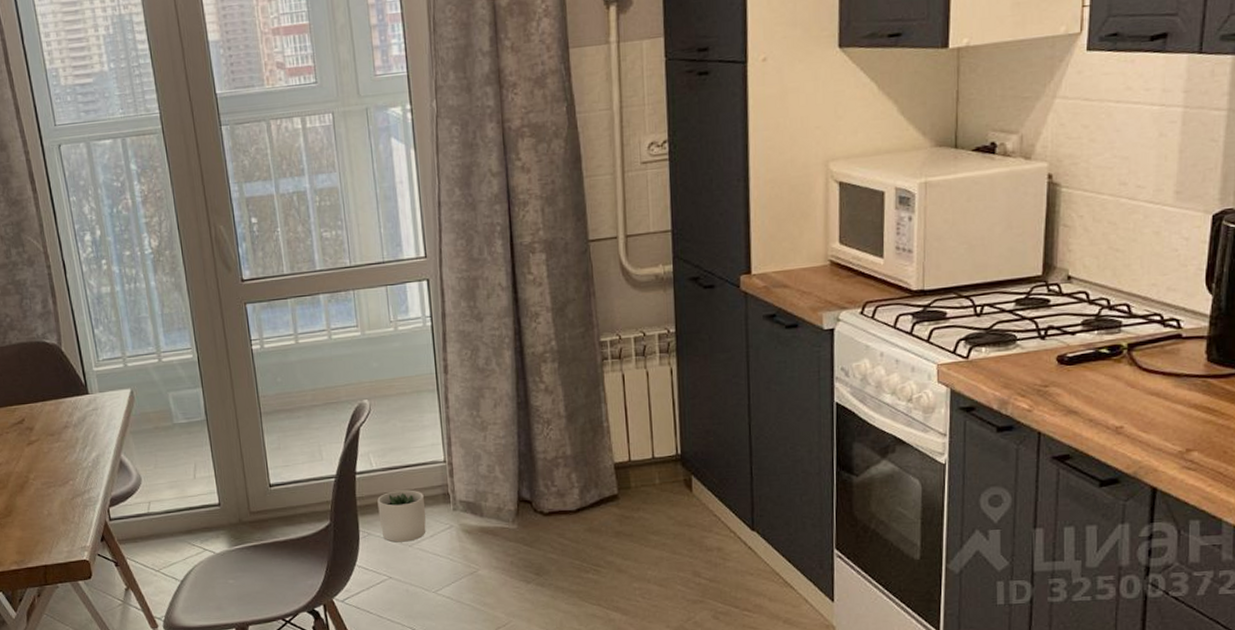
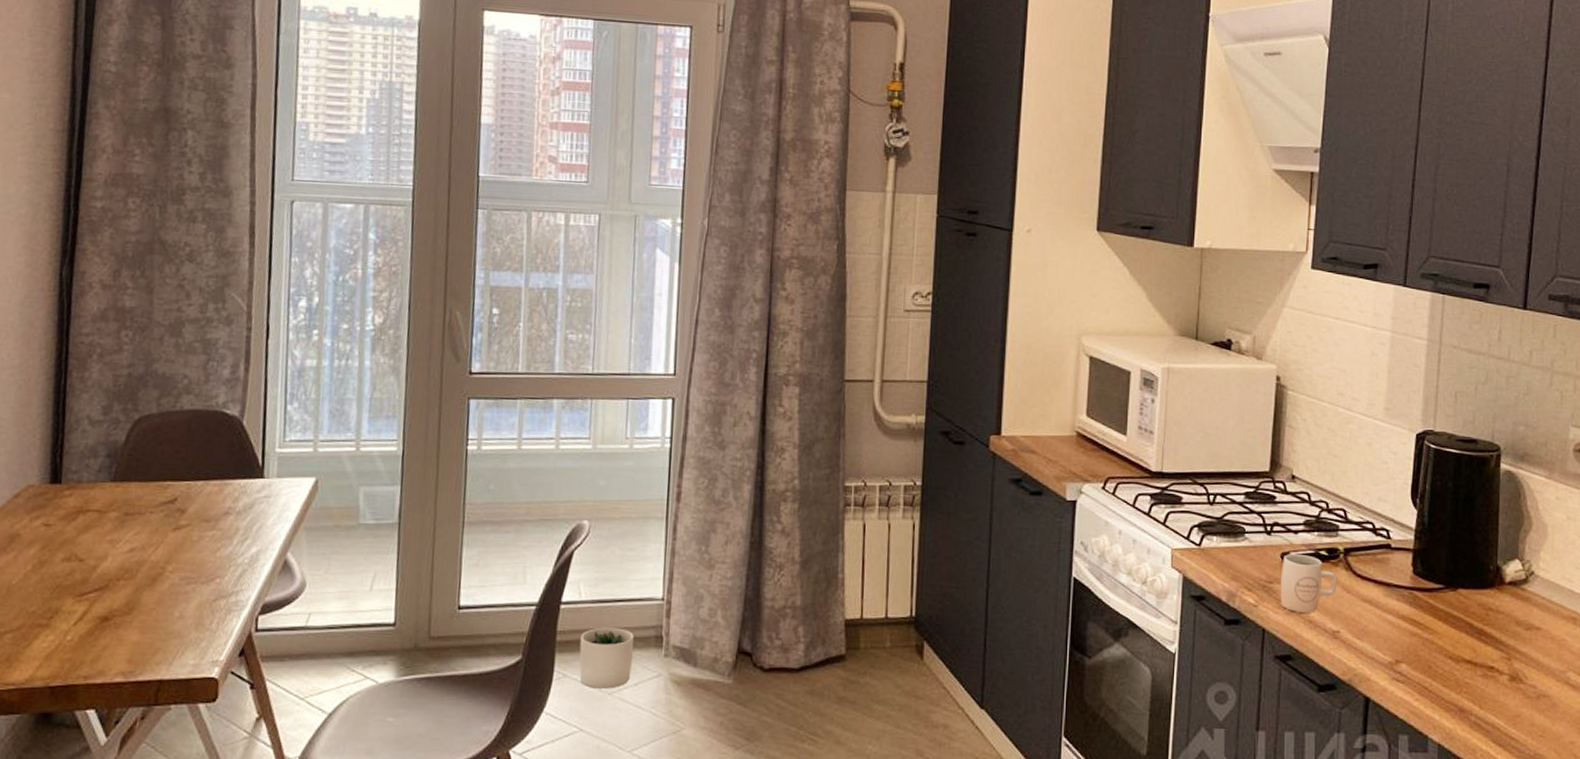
mug: none [1056,354,1120,413] -> present [1280,553,1337,613]

